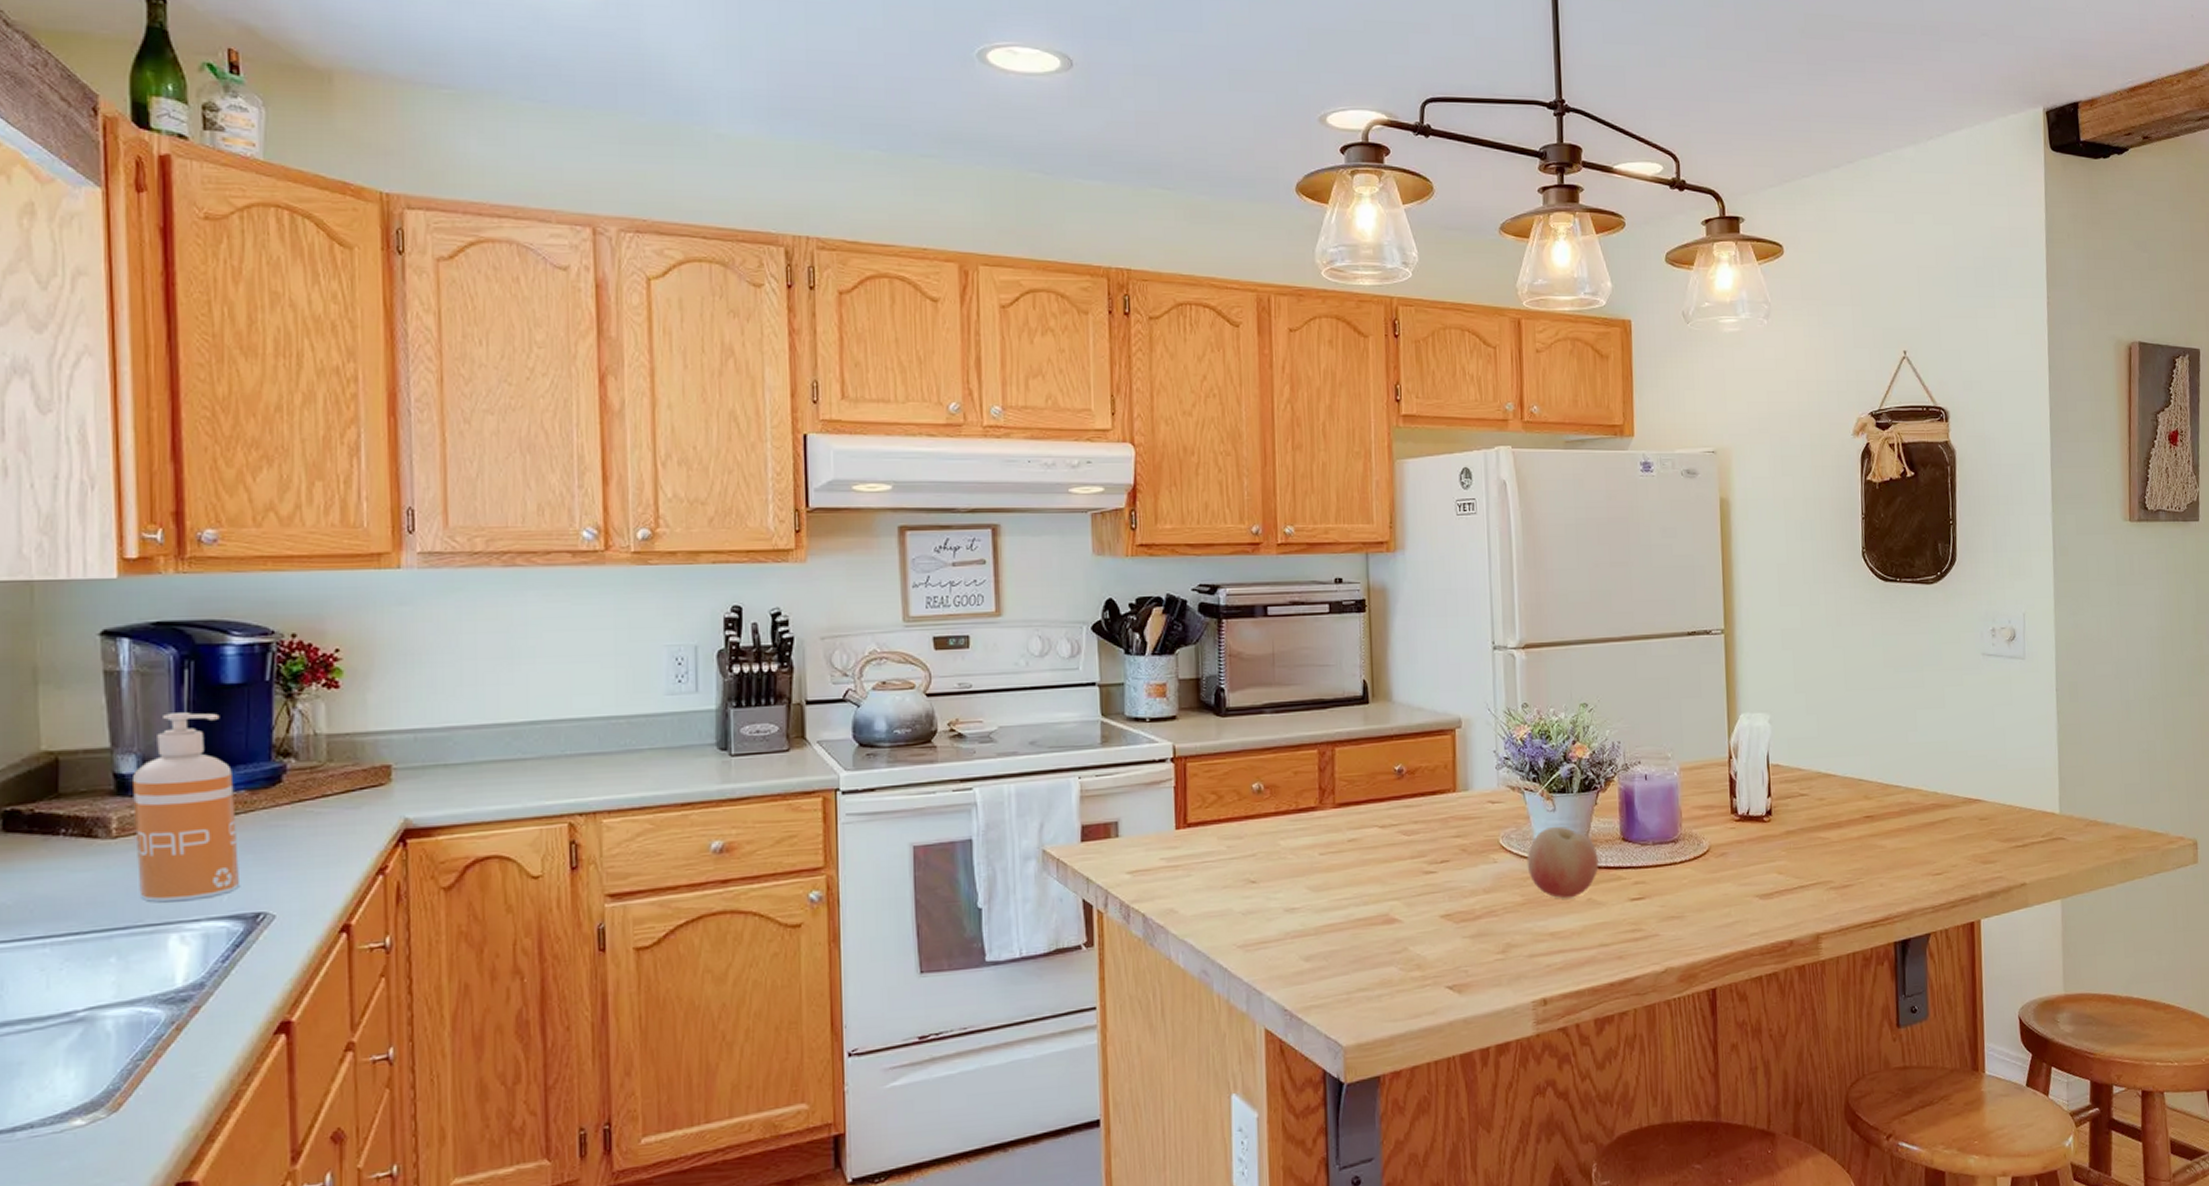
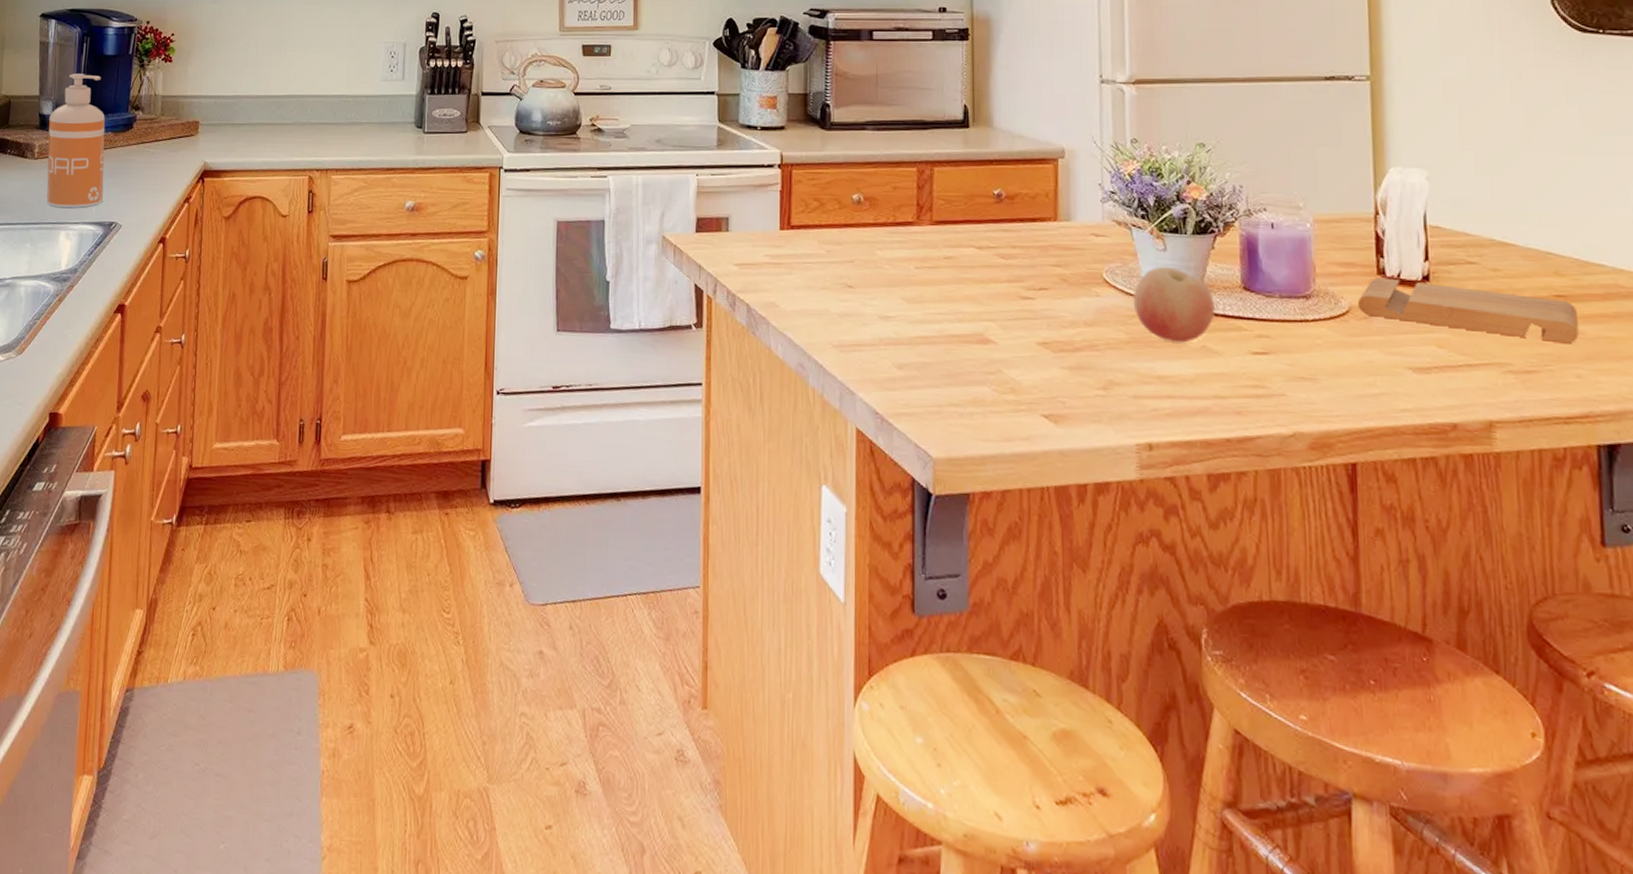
cutting board: none [1715,815,1882,859] -> present [1357,277,1579,344]

